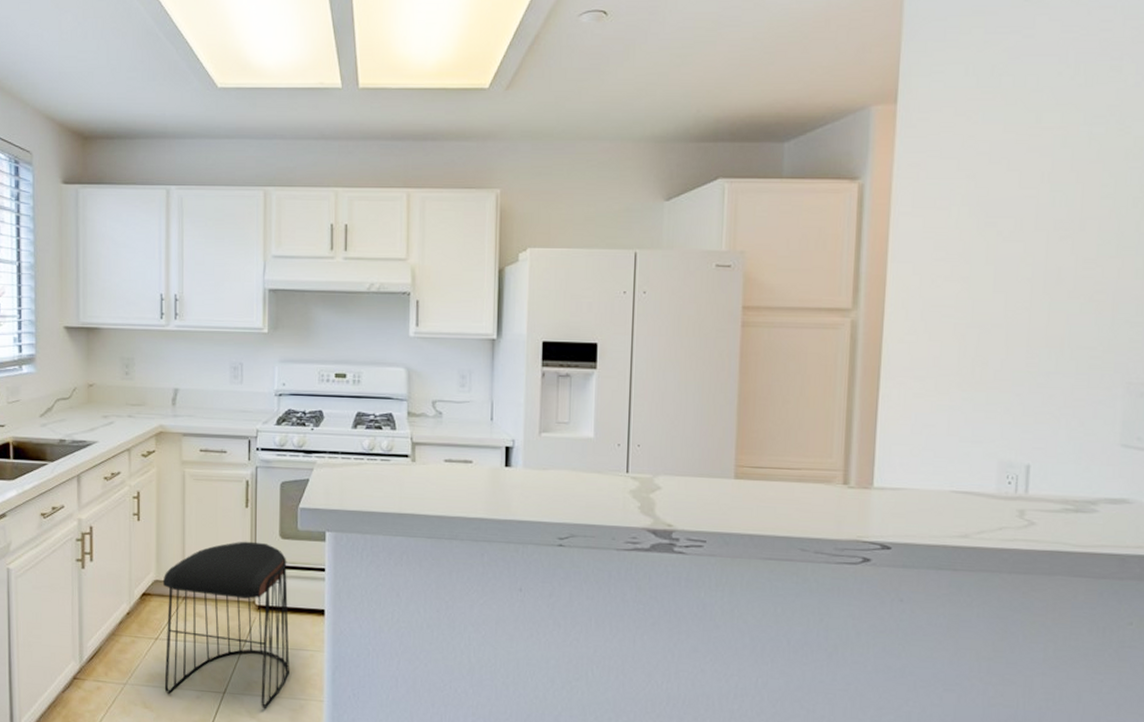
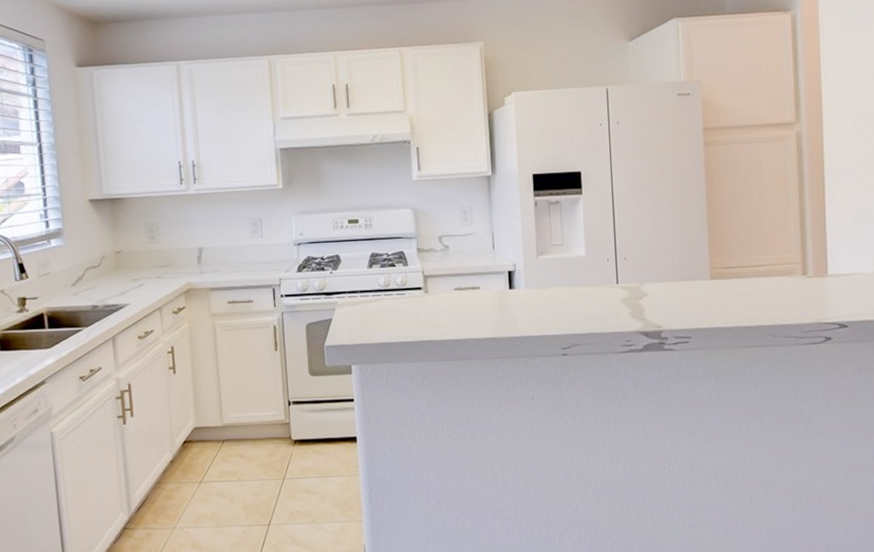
stool: present [162,541,290,708] -> none [202,381,329,534]

